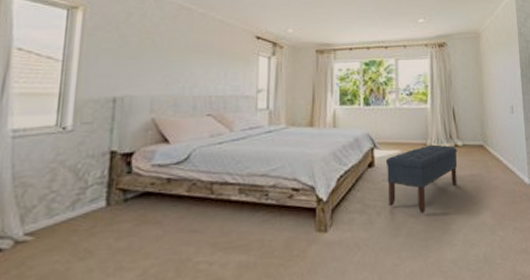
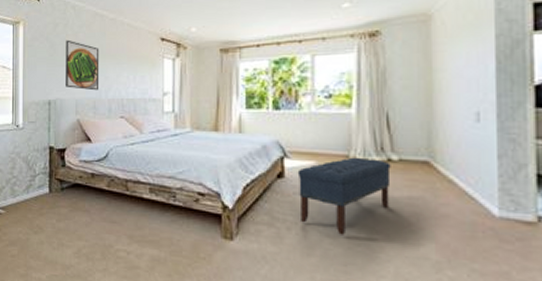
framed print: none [138,31,185,87] -> present [66,39,99,91]

